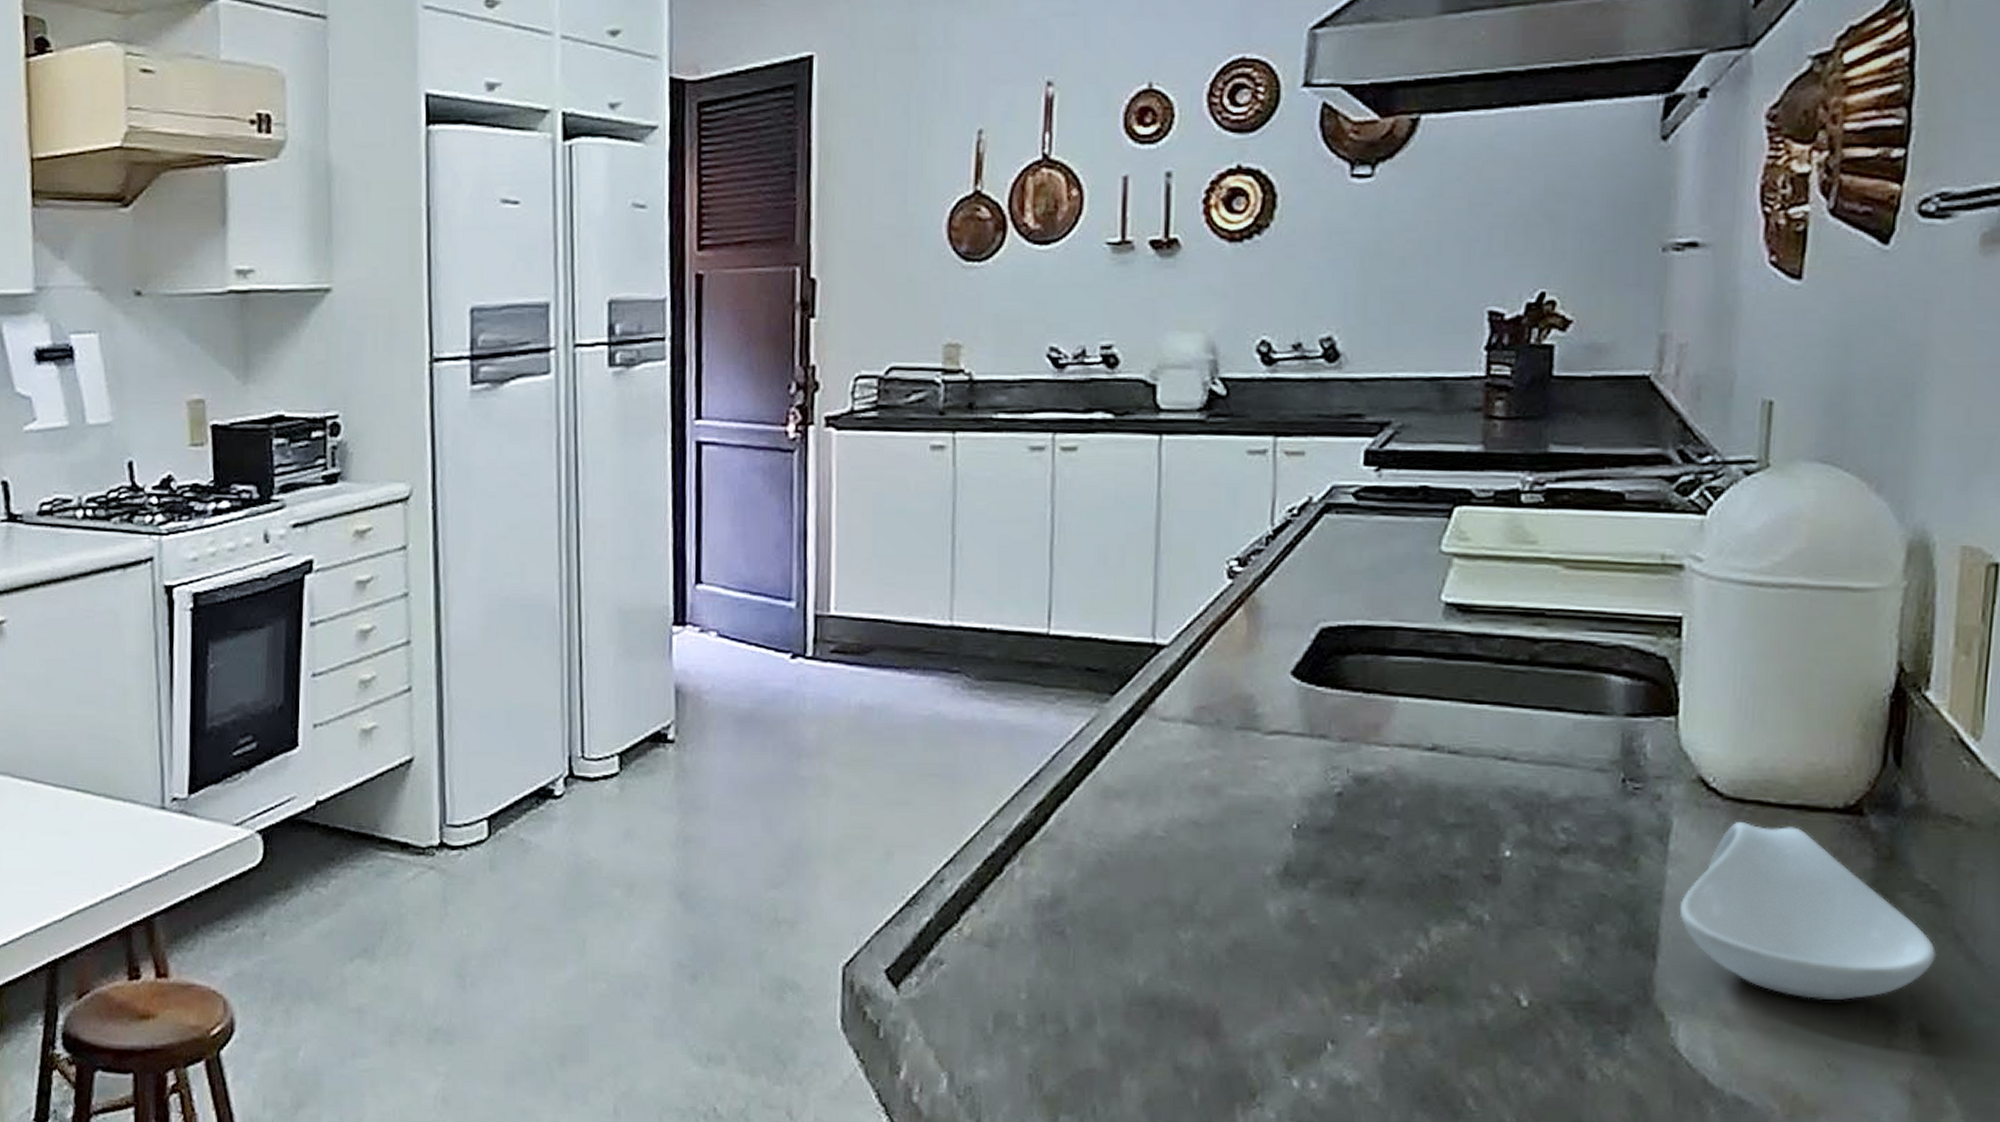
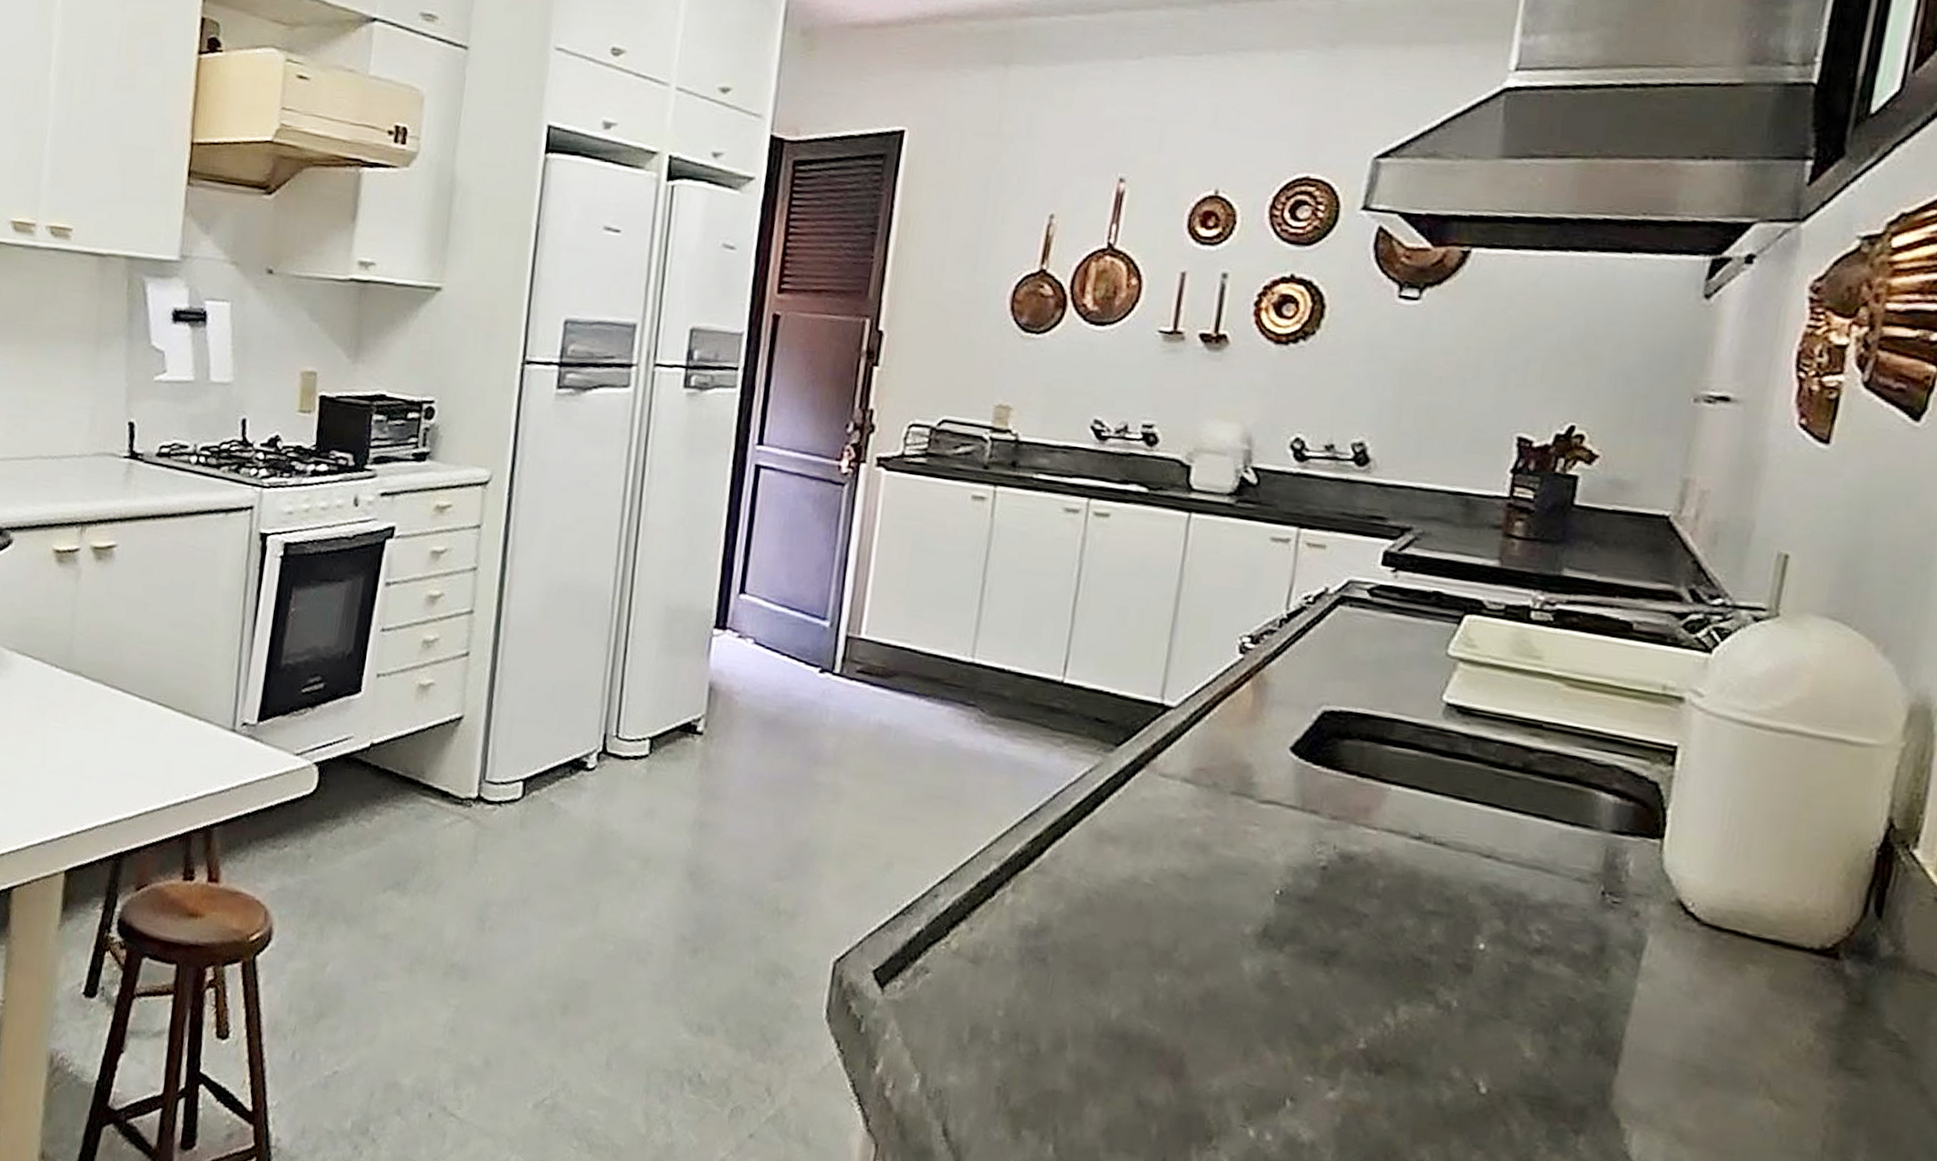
spoon rest: present [1679,822,1937,1000] -> none [1644,948,1900,1134]

